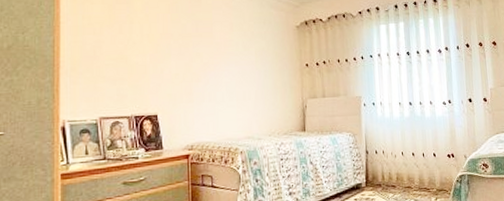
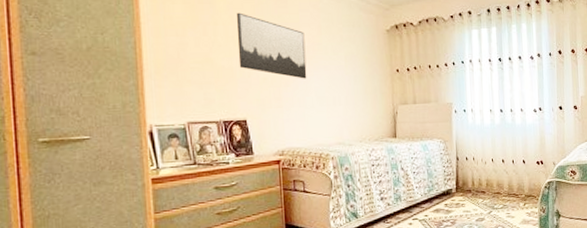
wall art: none [151,11,218,74] -> present [236,12,307,79]

